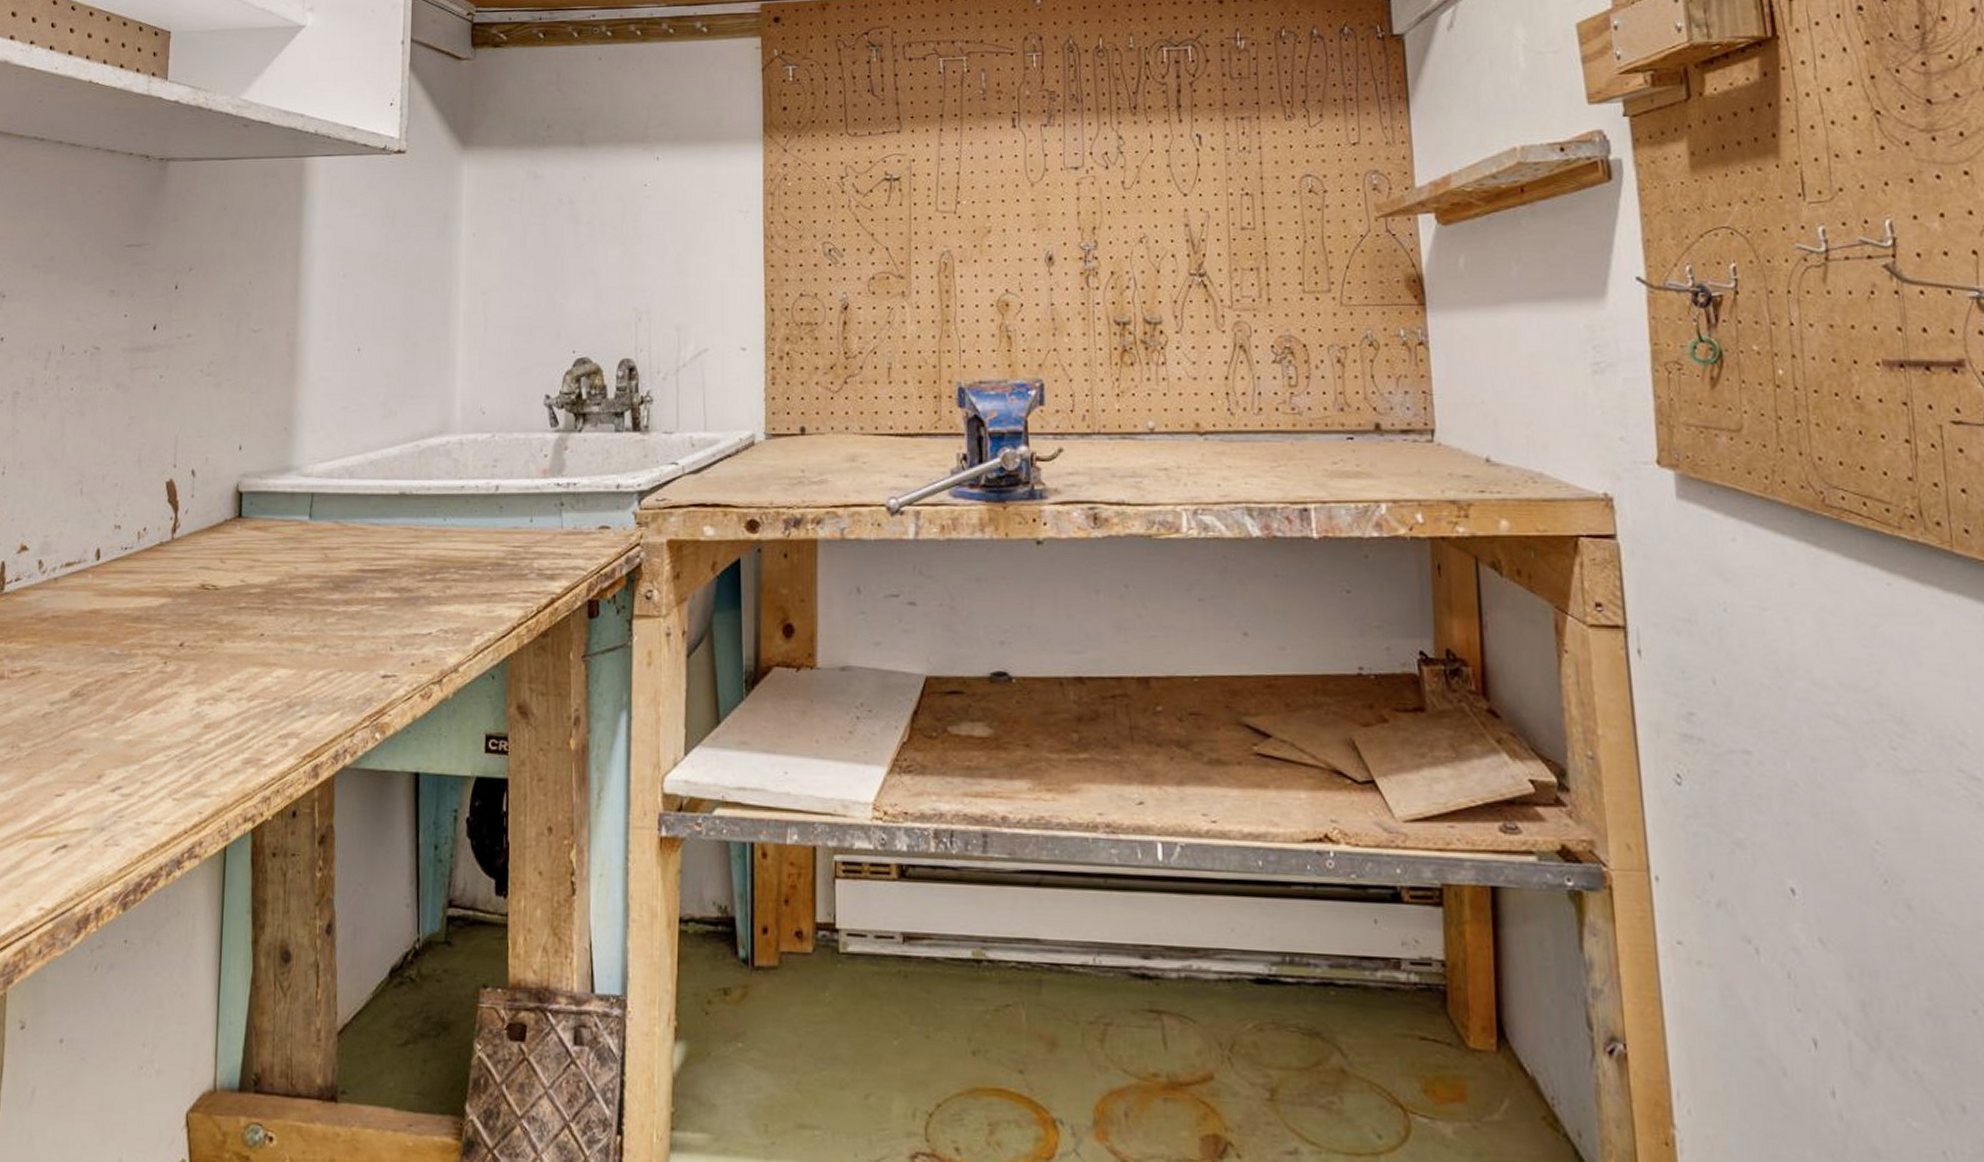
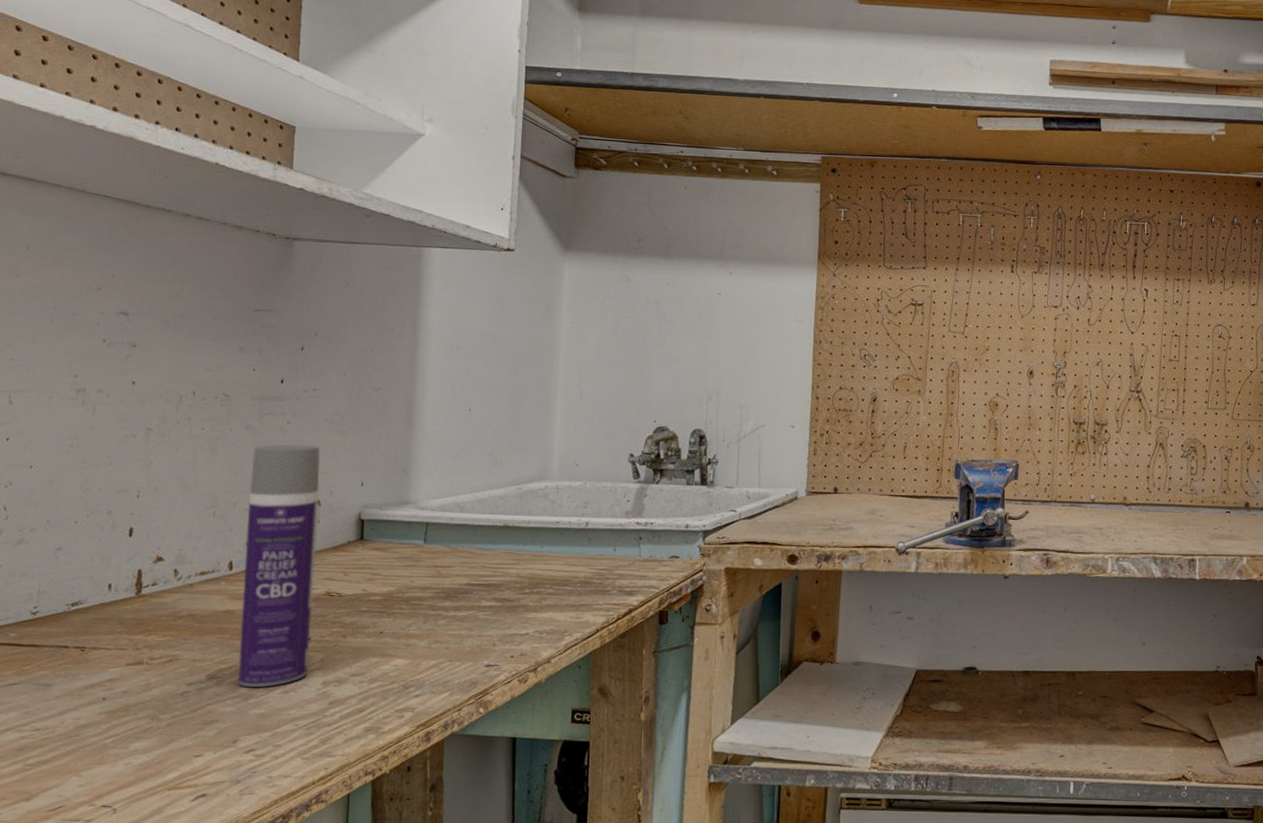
spray can: none [103,402,195,708] -> present [237,444,321,688]

